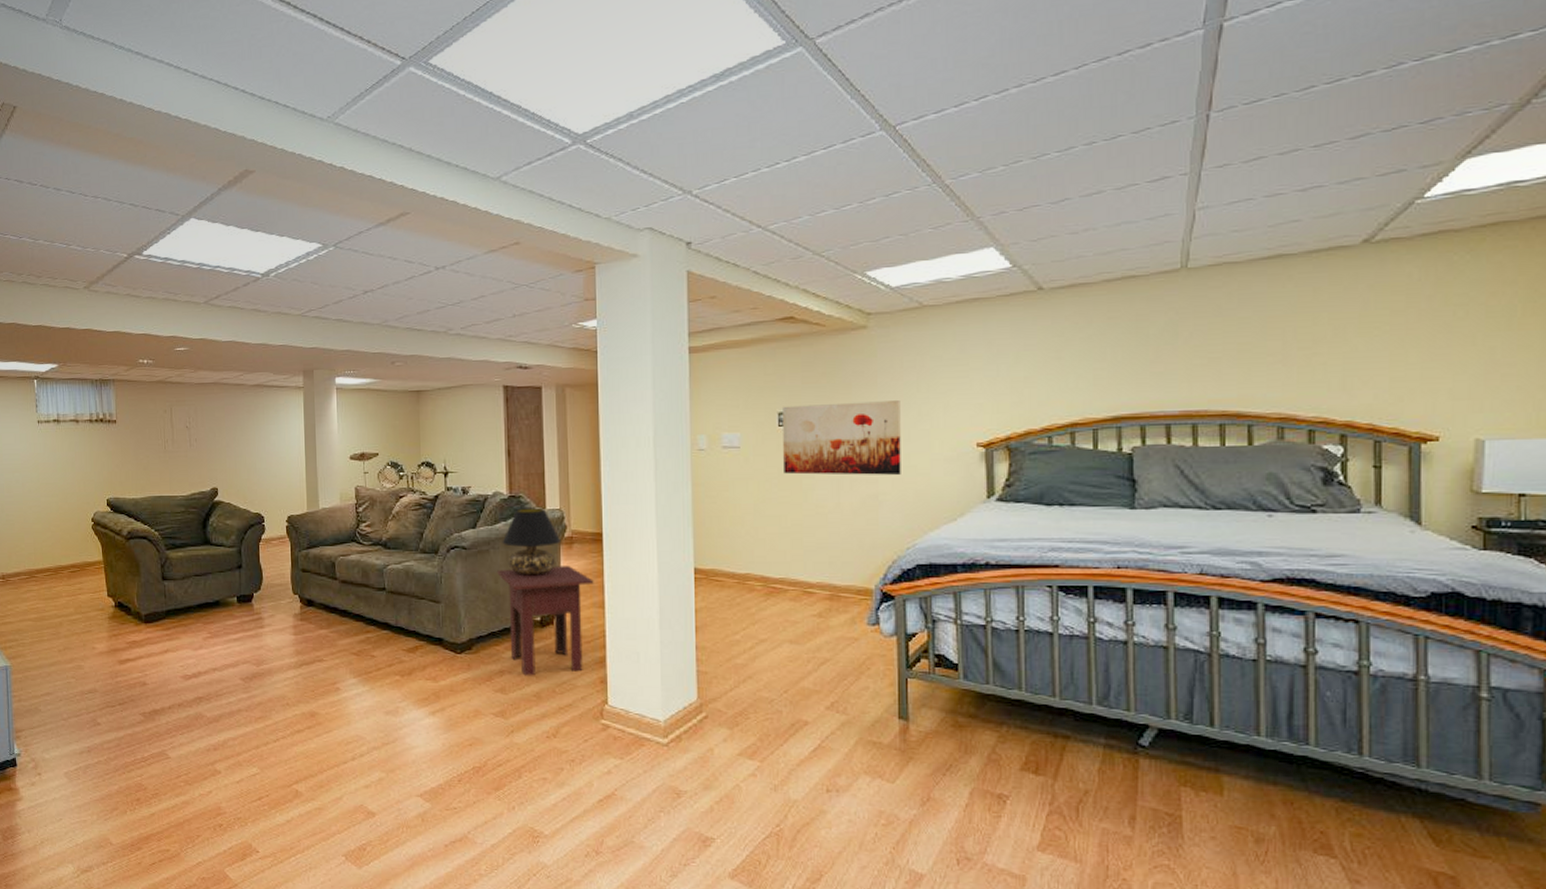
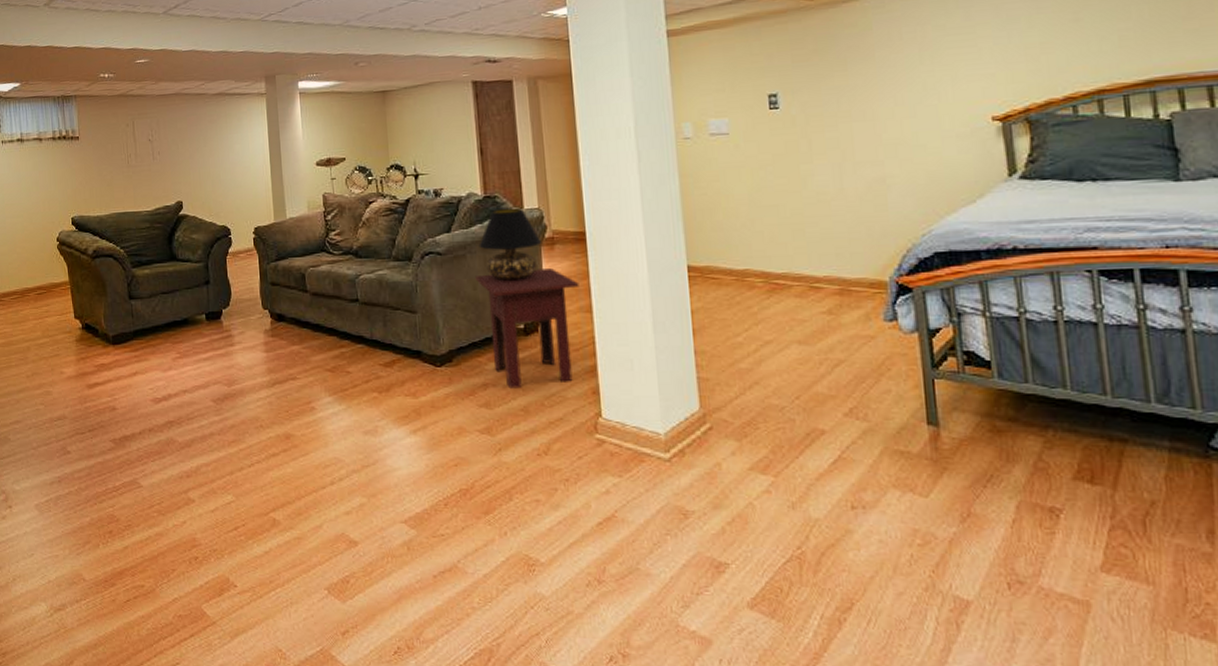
wall art: present [783,401,901,475] -> none [773,75,909,160]

